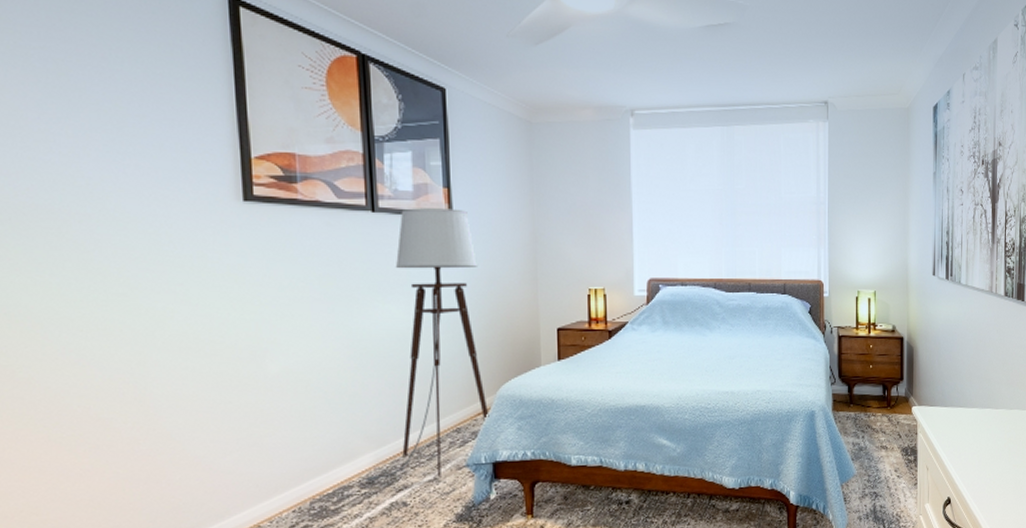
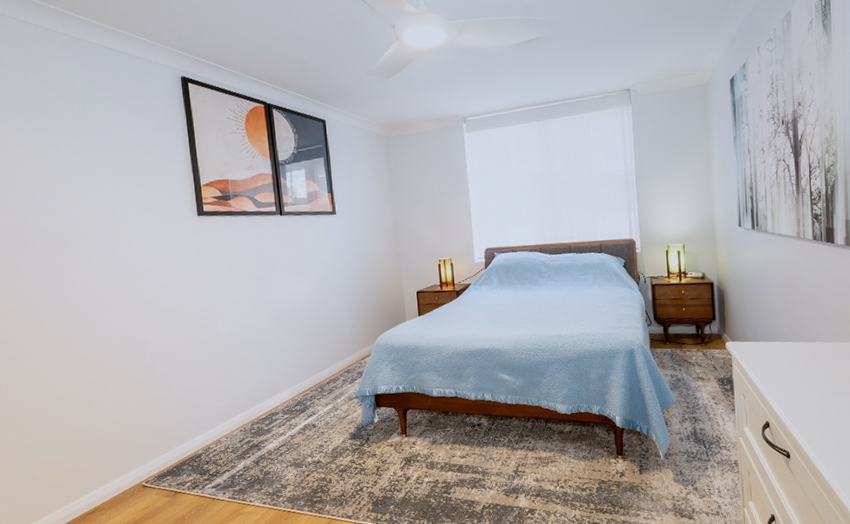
floor lamp: present [362,208,489,483] -> none [284,207,370,410]

